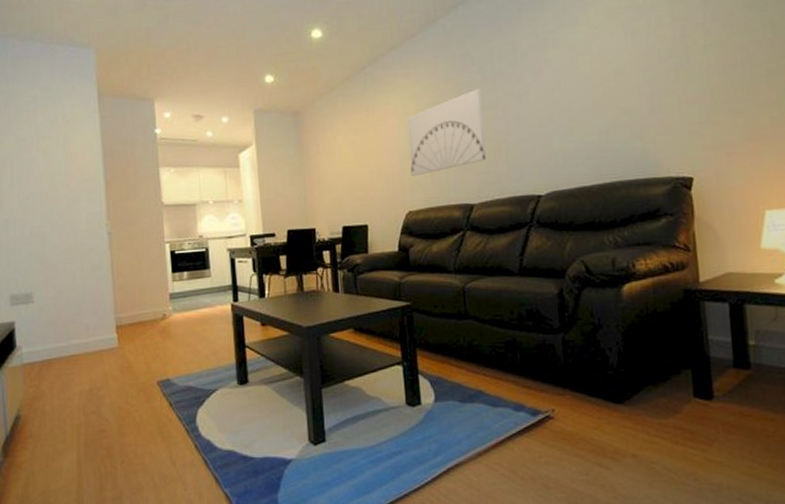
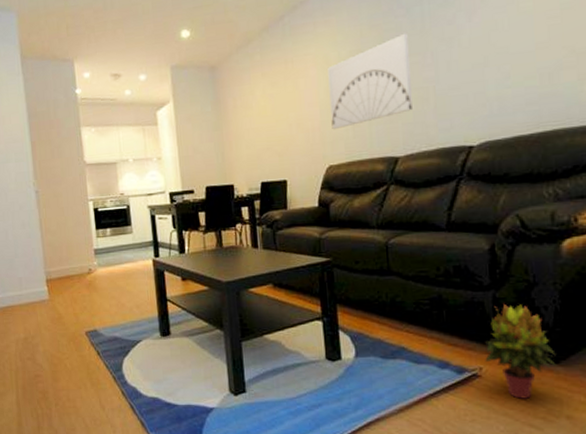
potted plant: none [557,345,621,439] -> present [485,303,556,399]

